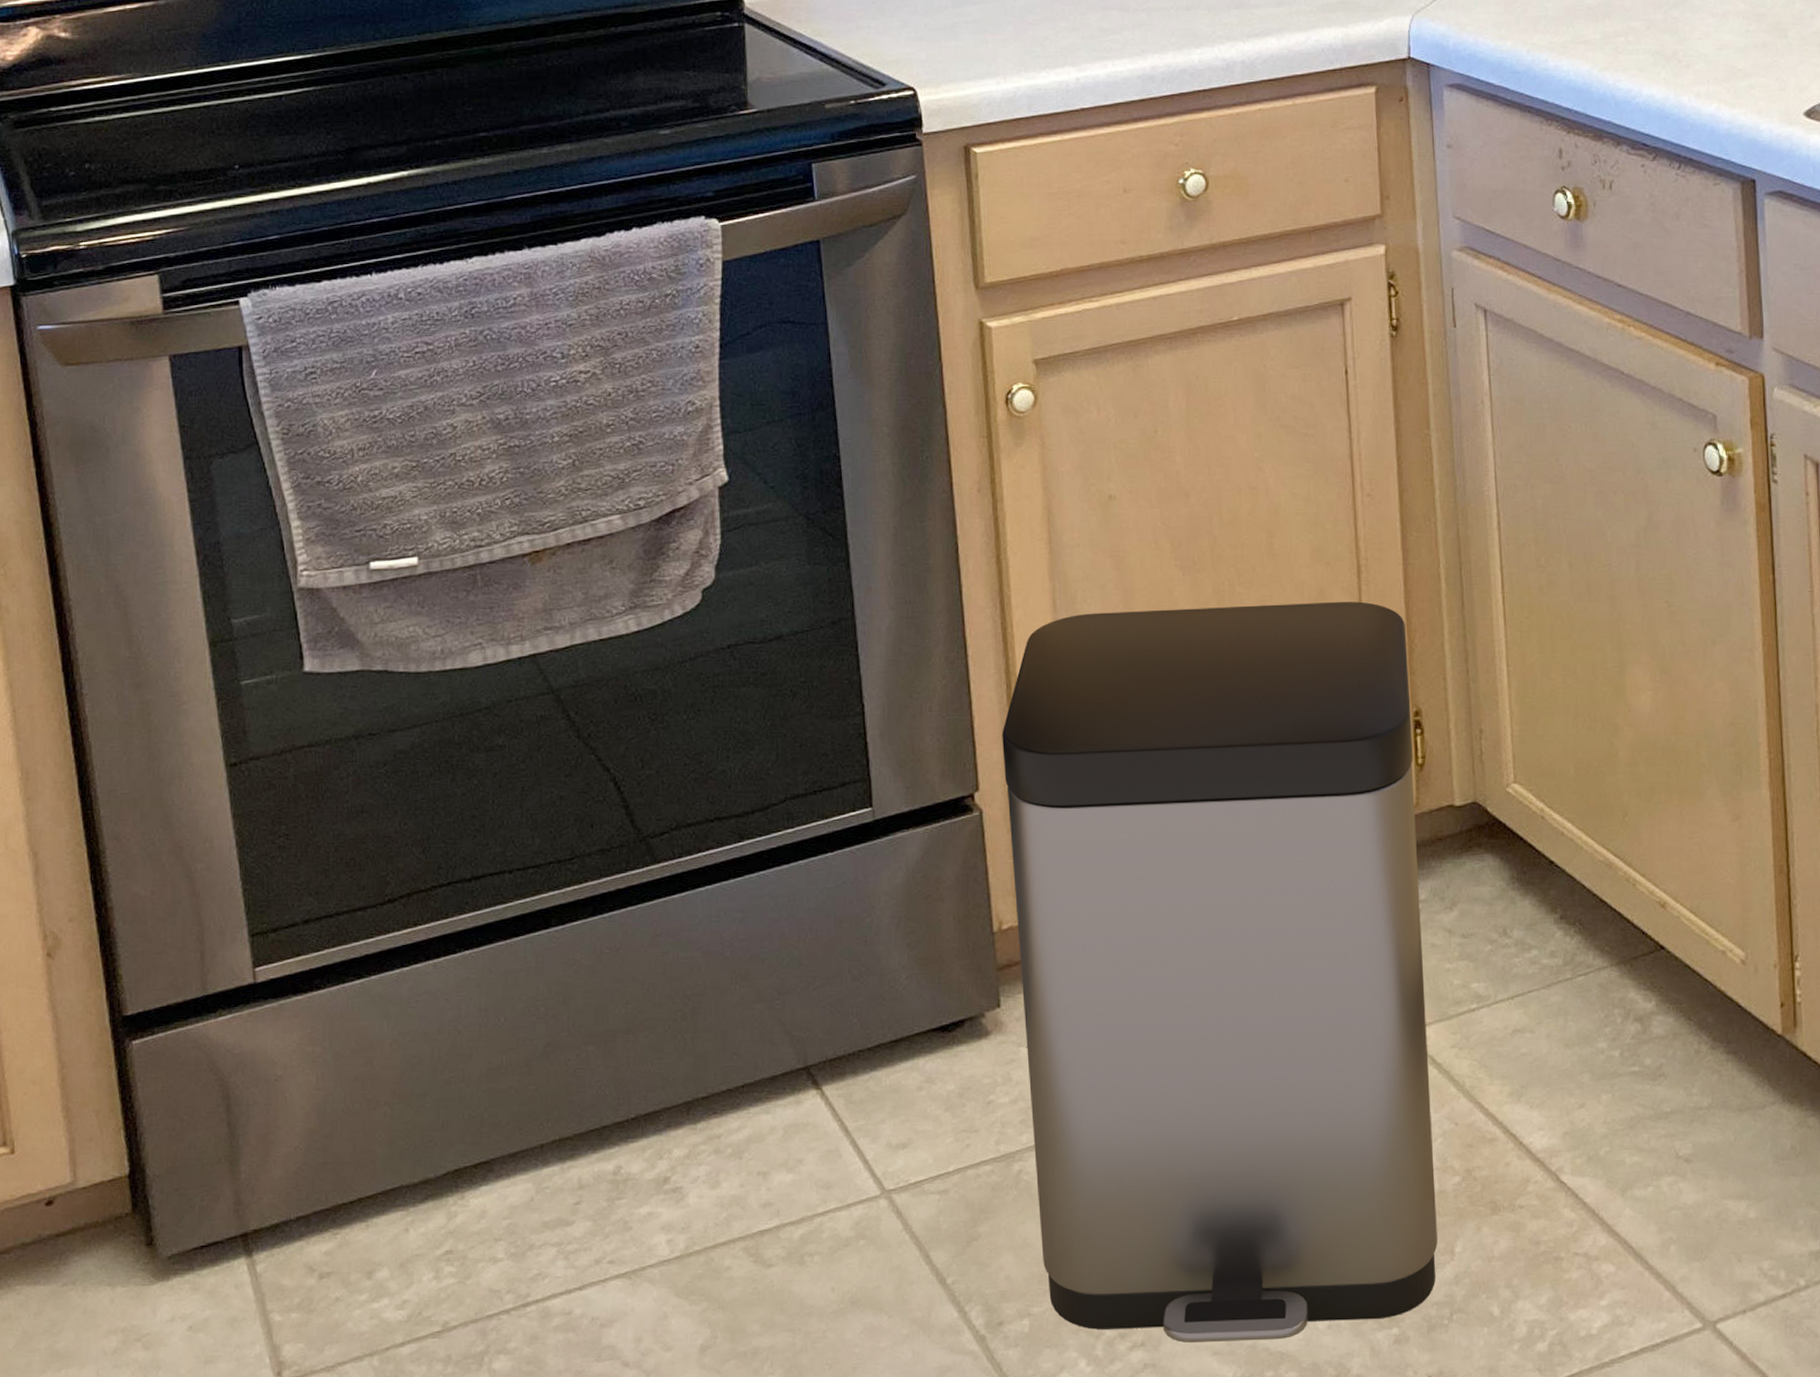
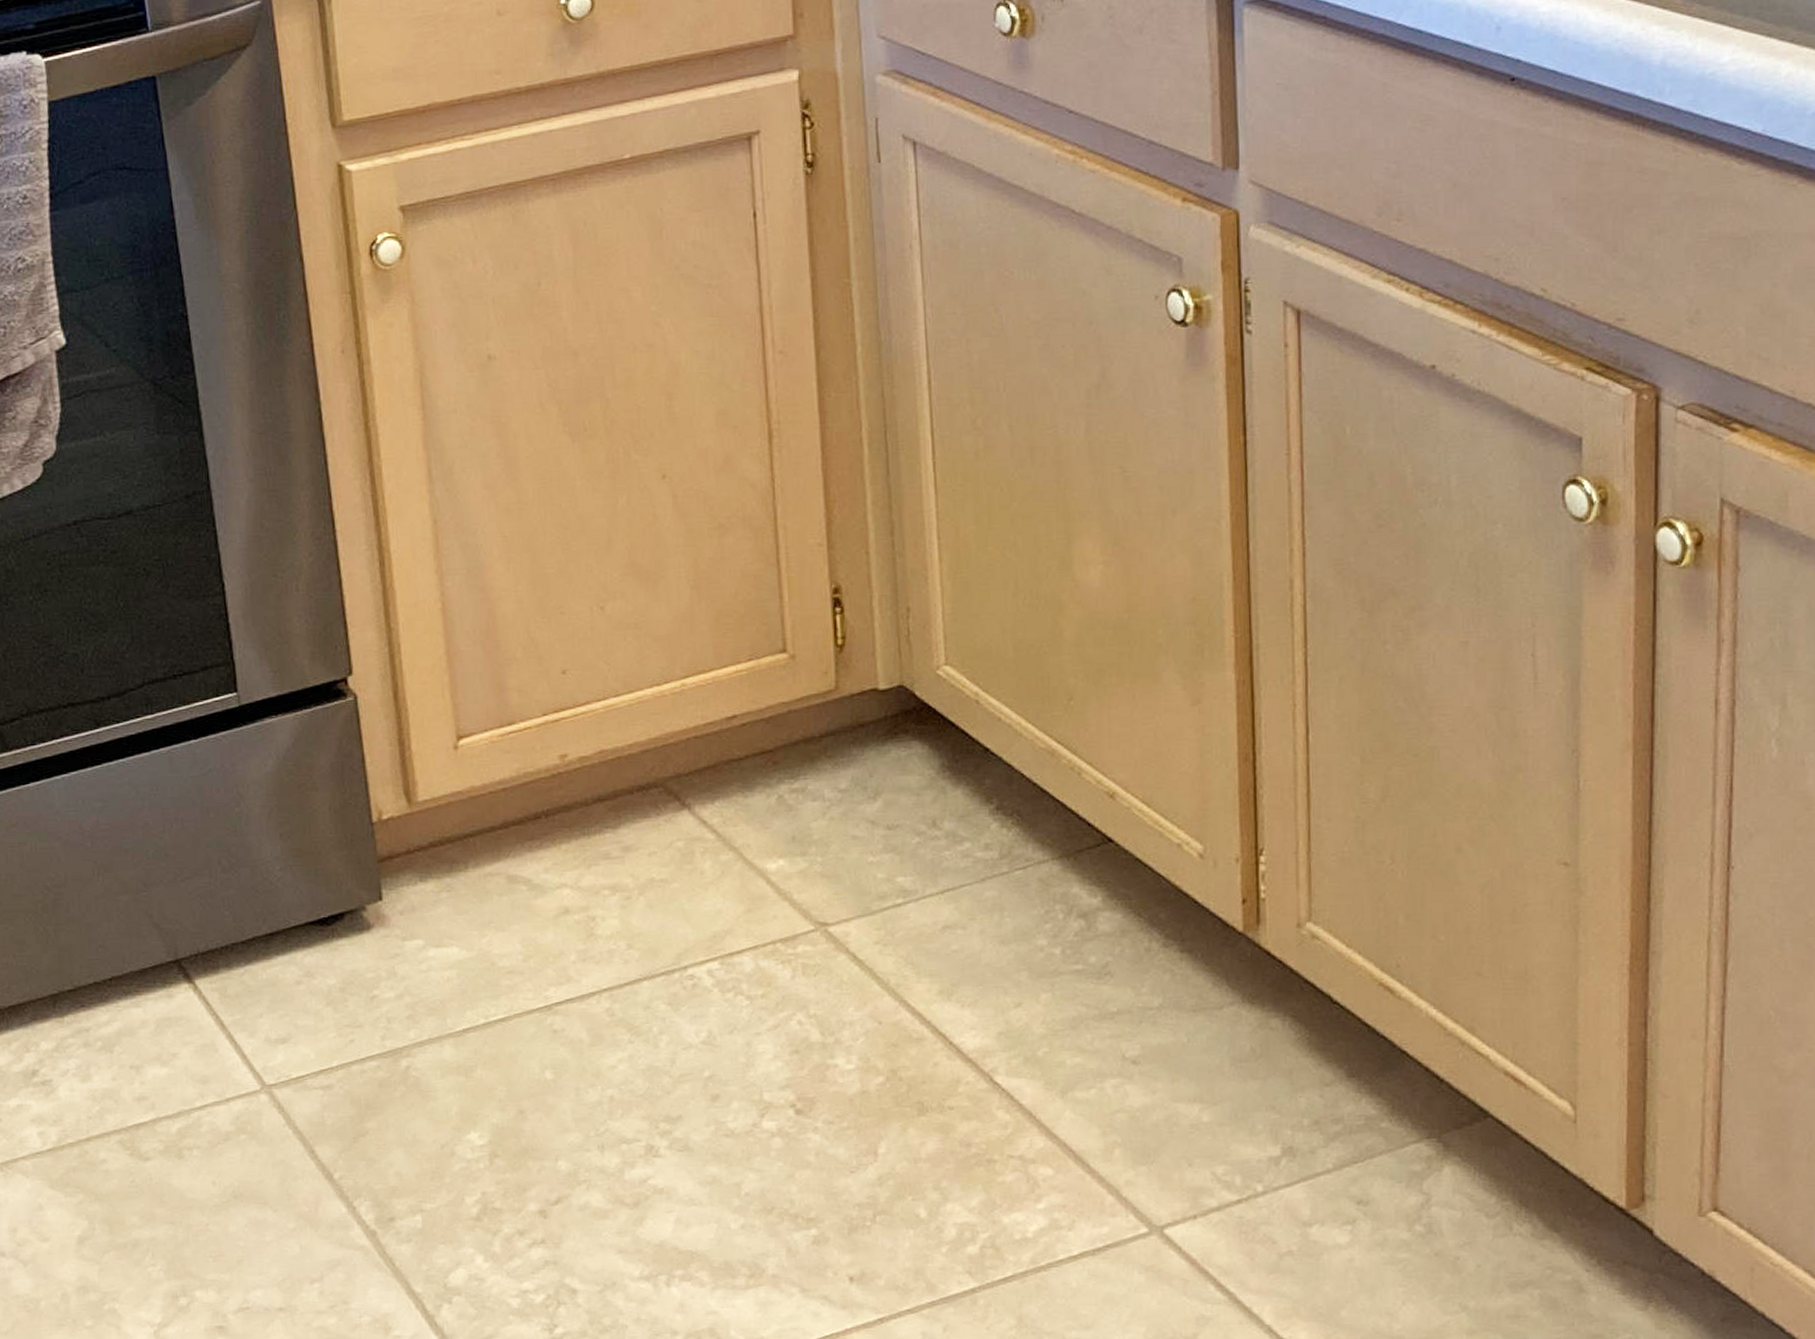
pedal bin: present [1002,601,1438,1343] -> none [376,469,860,1240]

